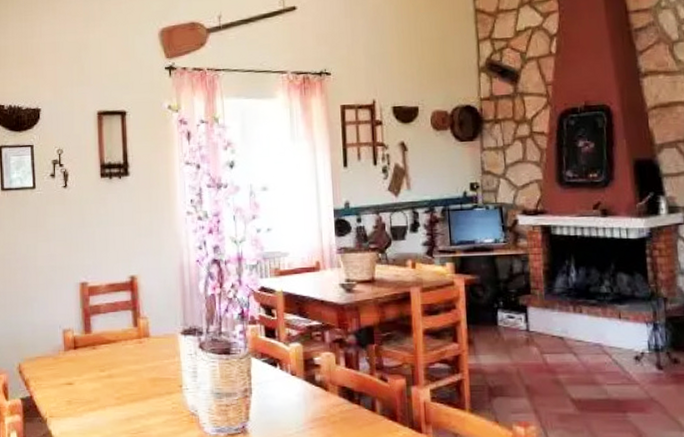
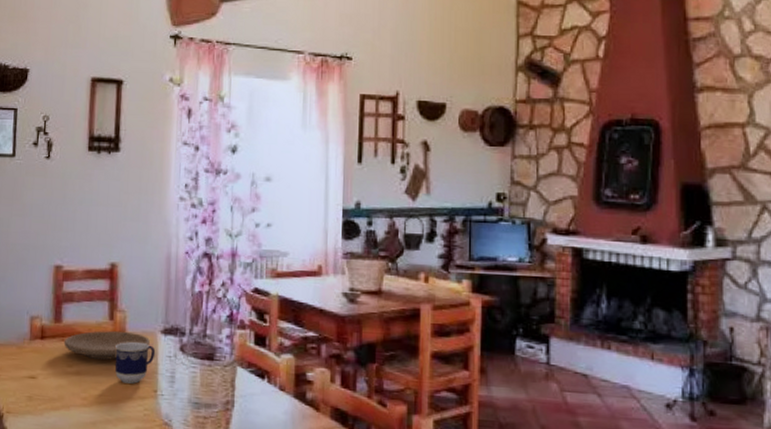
plate: none [95,336,172,362] -> present [63,331,150,360]
cup: none [140,343,178,381] -> present [114,341,156,384]

